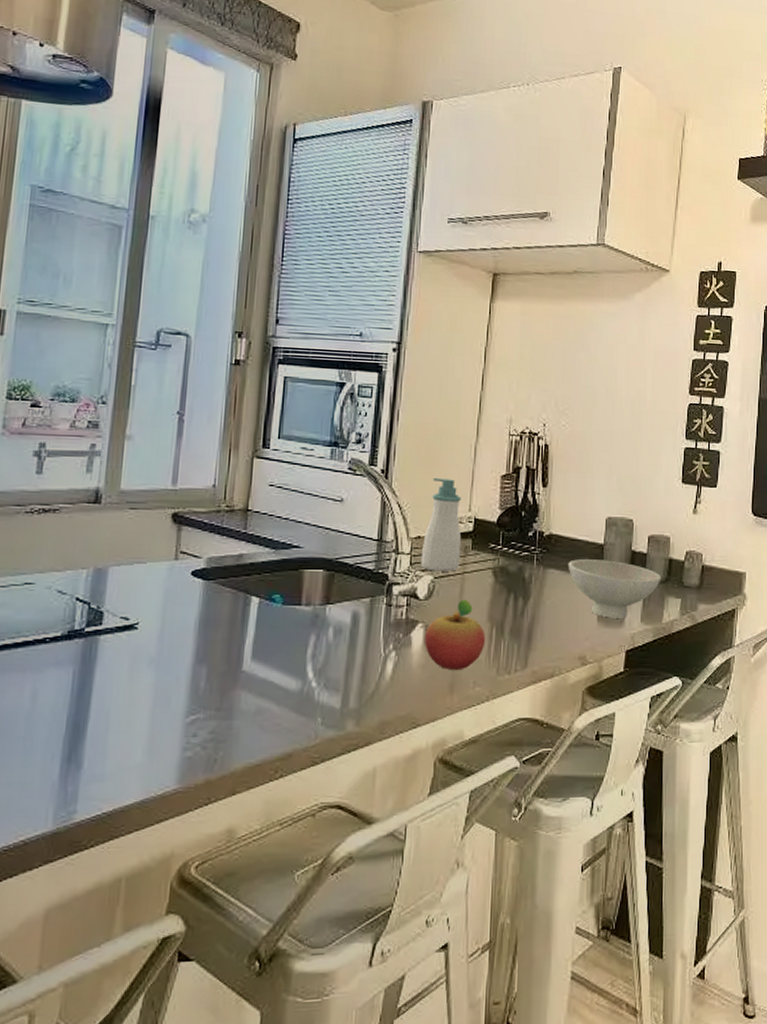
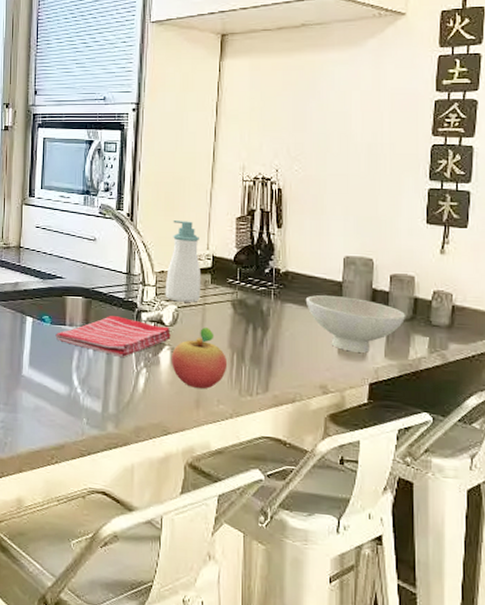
dish towel: none [287,591,425,639] -> present [55,316,171,357]

